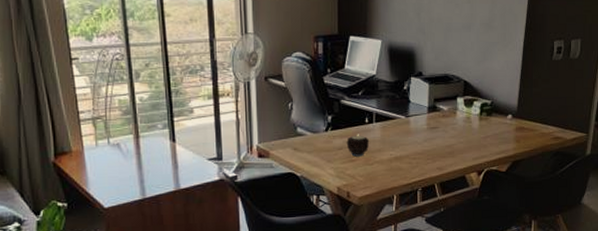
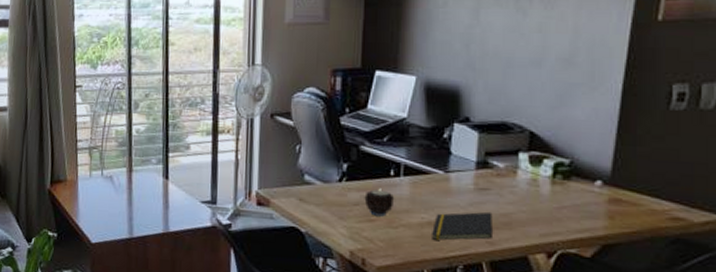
notepad: none [398,145,441,171] -> present [432,211,493,240]

